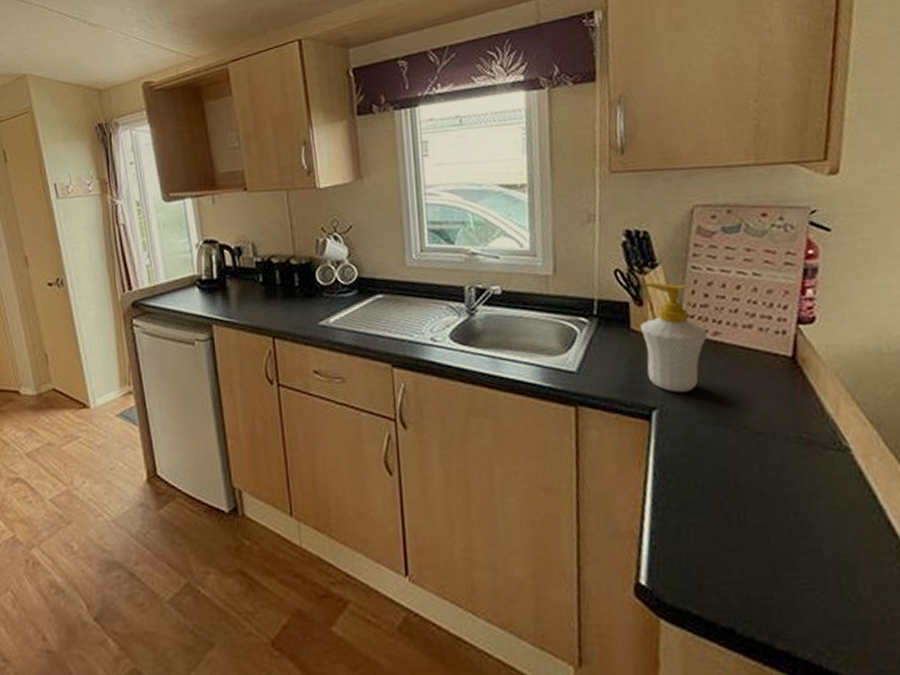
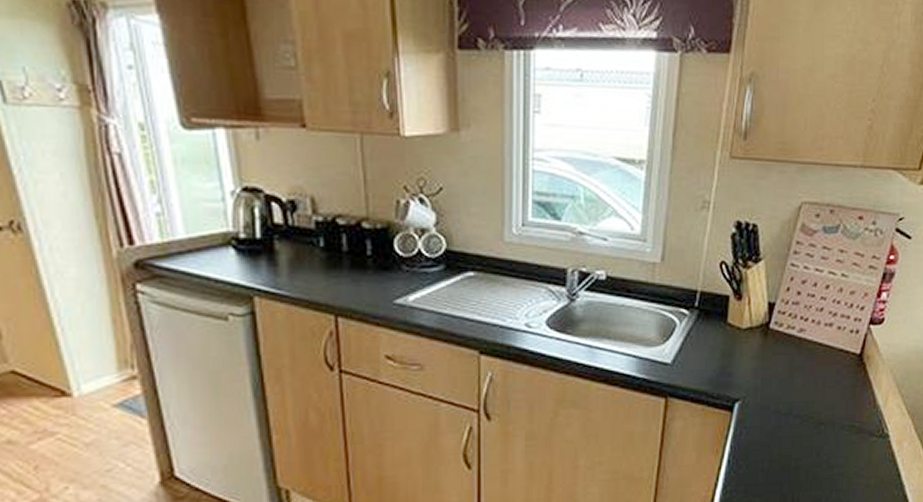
soap bottle: present [639,282,707,392] -> none [736,276,794,385]

